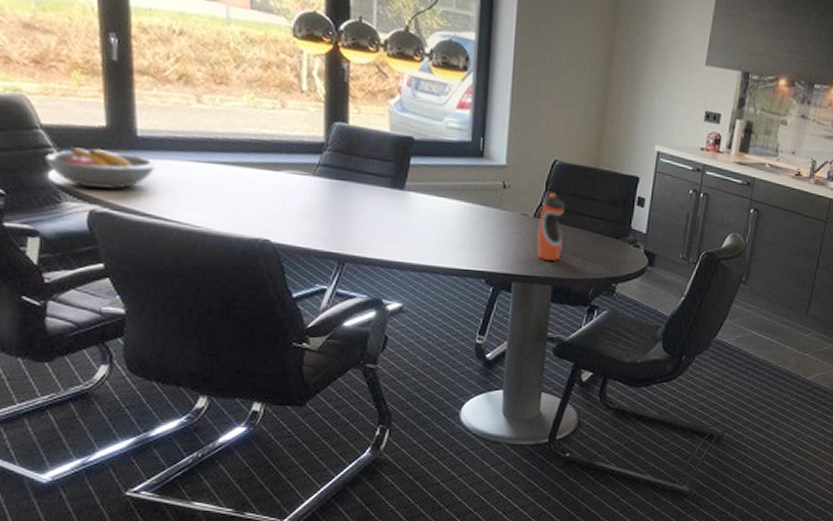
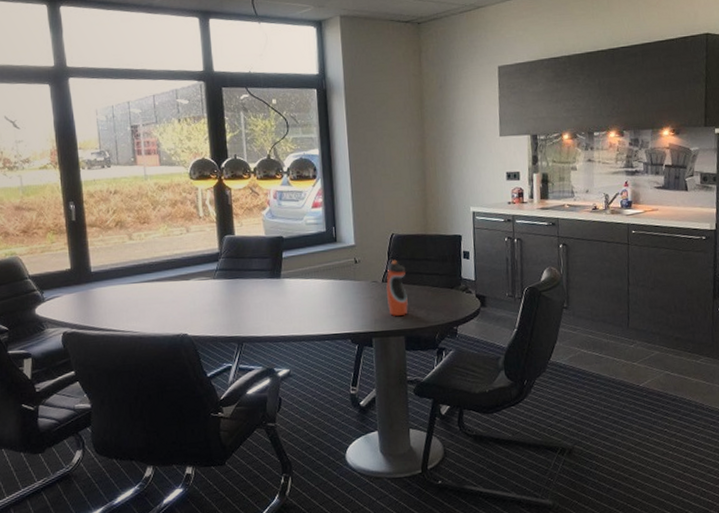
fruit bowl: present [45,147,157,189] -> none [32,286,105,316]

